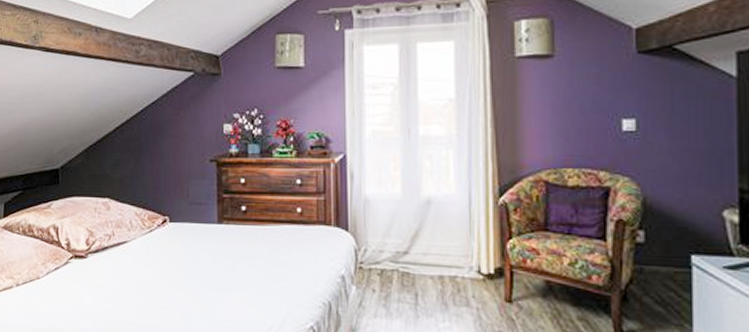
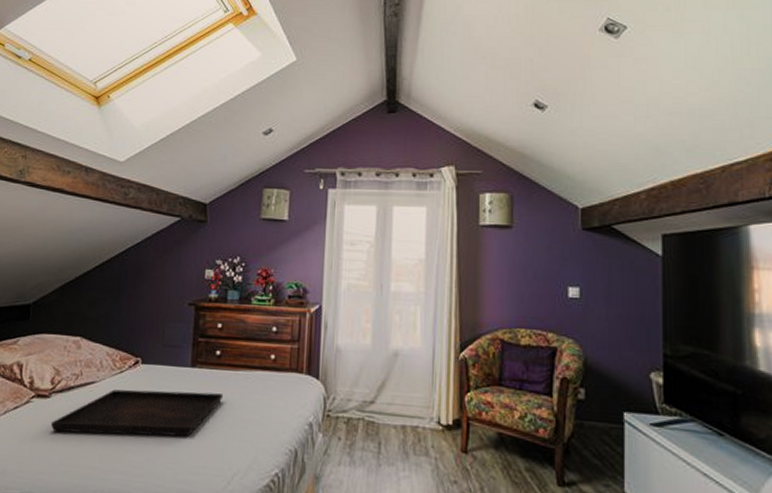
serving tray: none [90,248,253,293] -> present [50,389,224,437]

